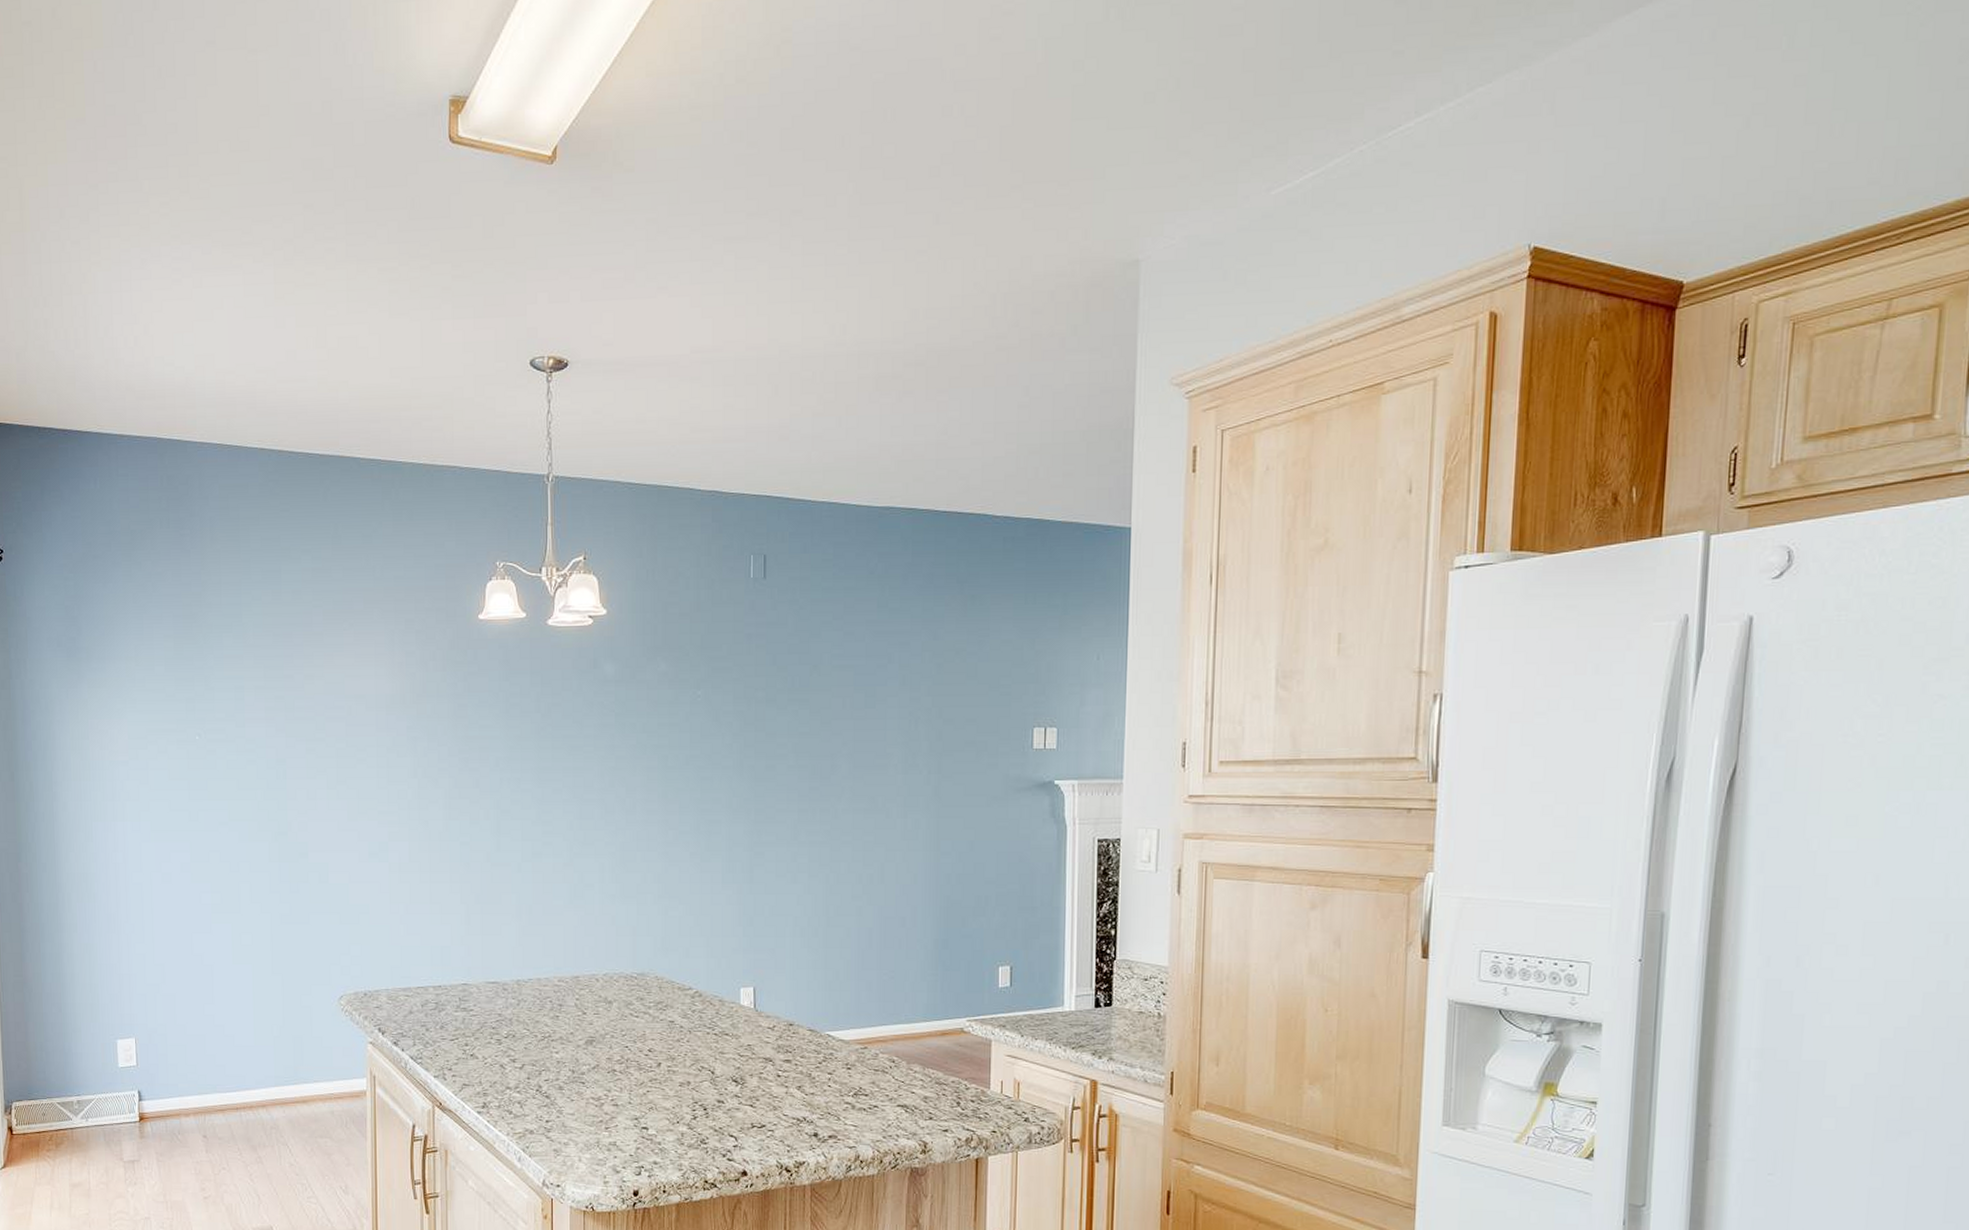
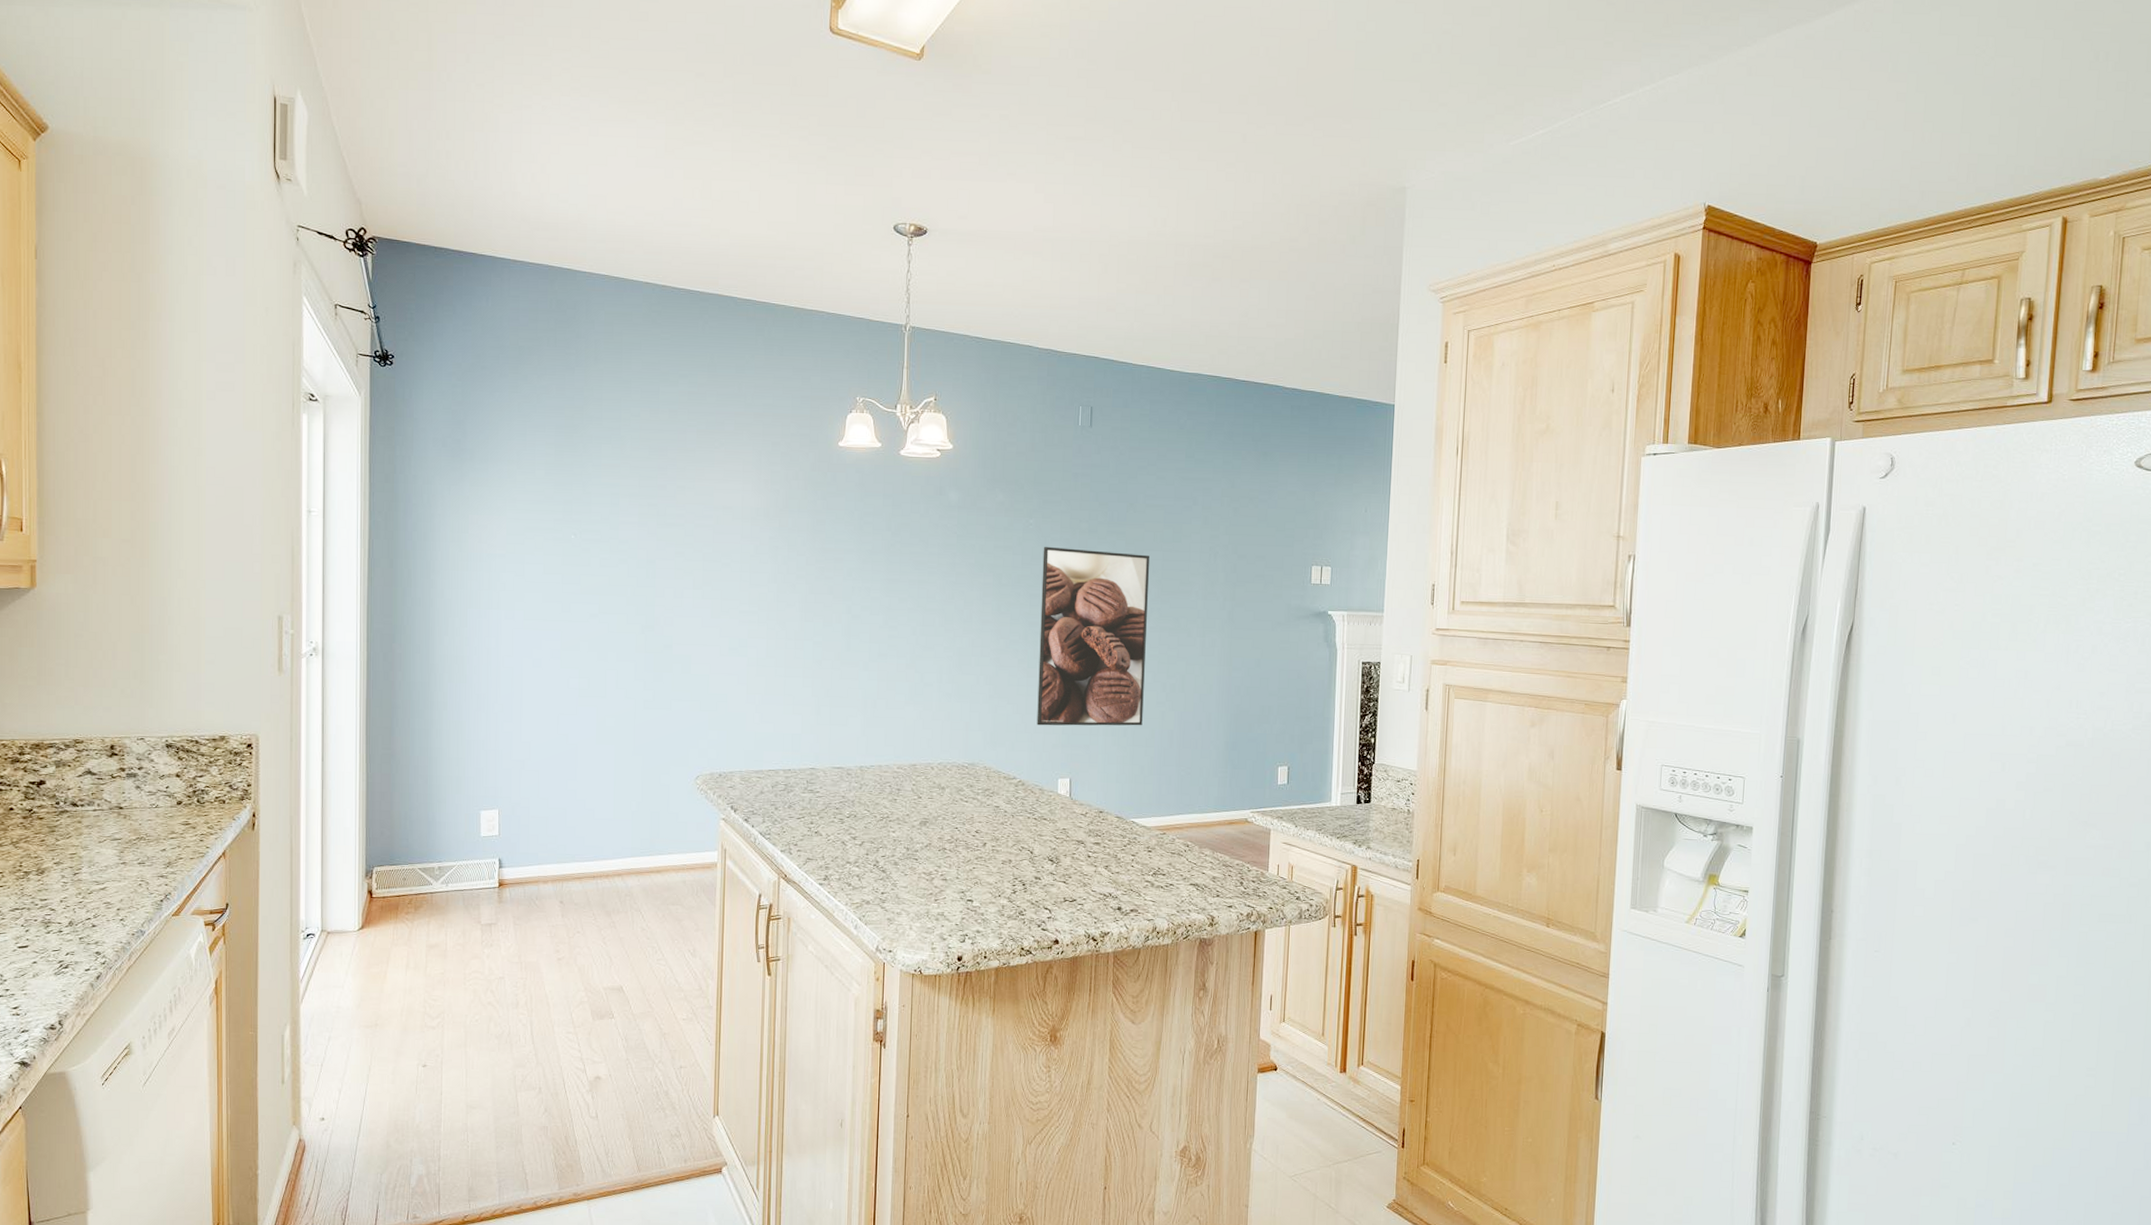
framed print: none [713,720,838,928] -> present [1037,546,1149,726]

